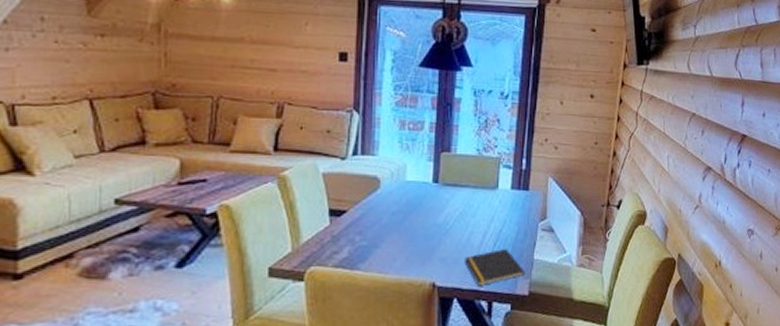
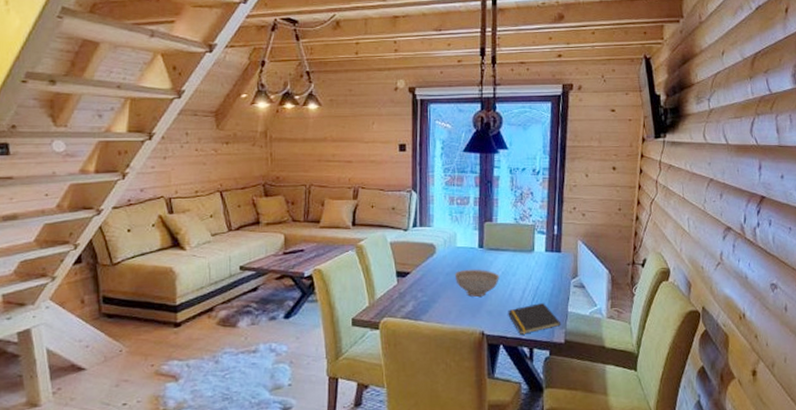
decorative bowl: none [402,208,456,241] -> present [454,269,499,297]

